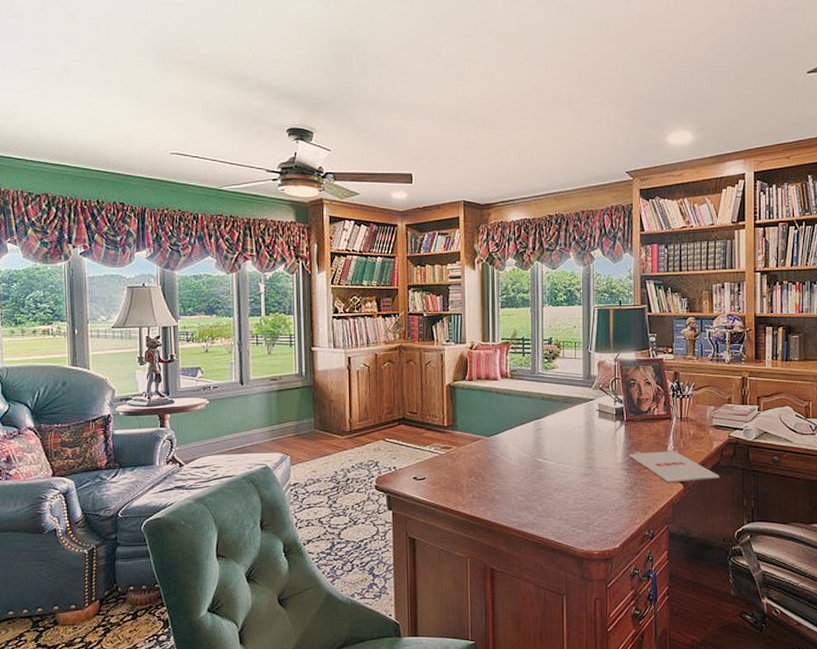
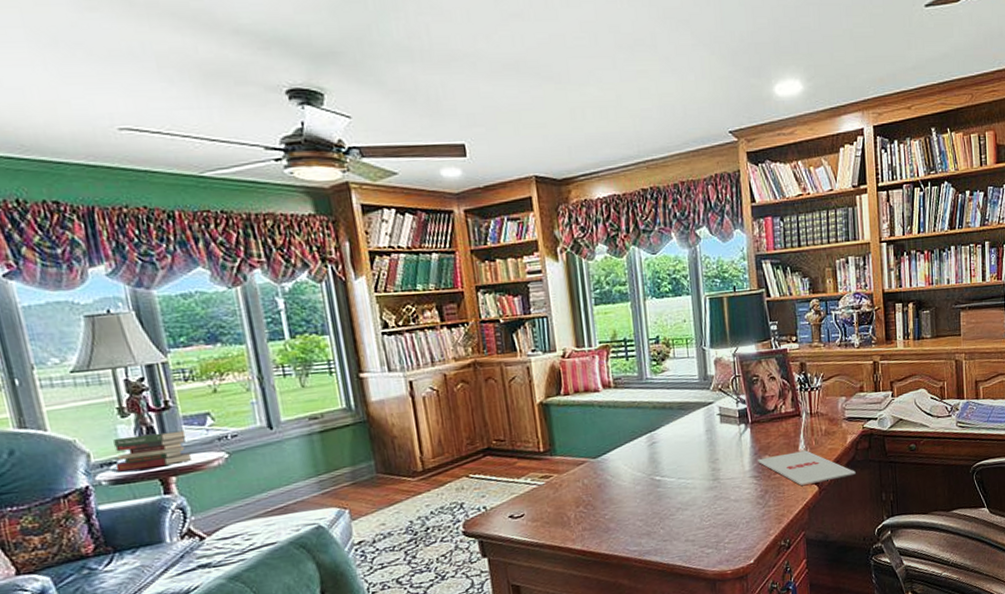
books: none [130,379,183,406] -> present [113,430,191,473]

